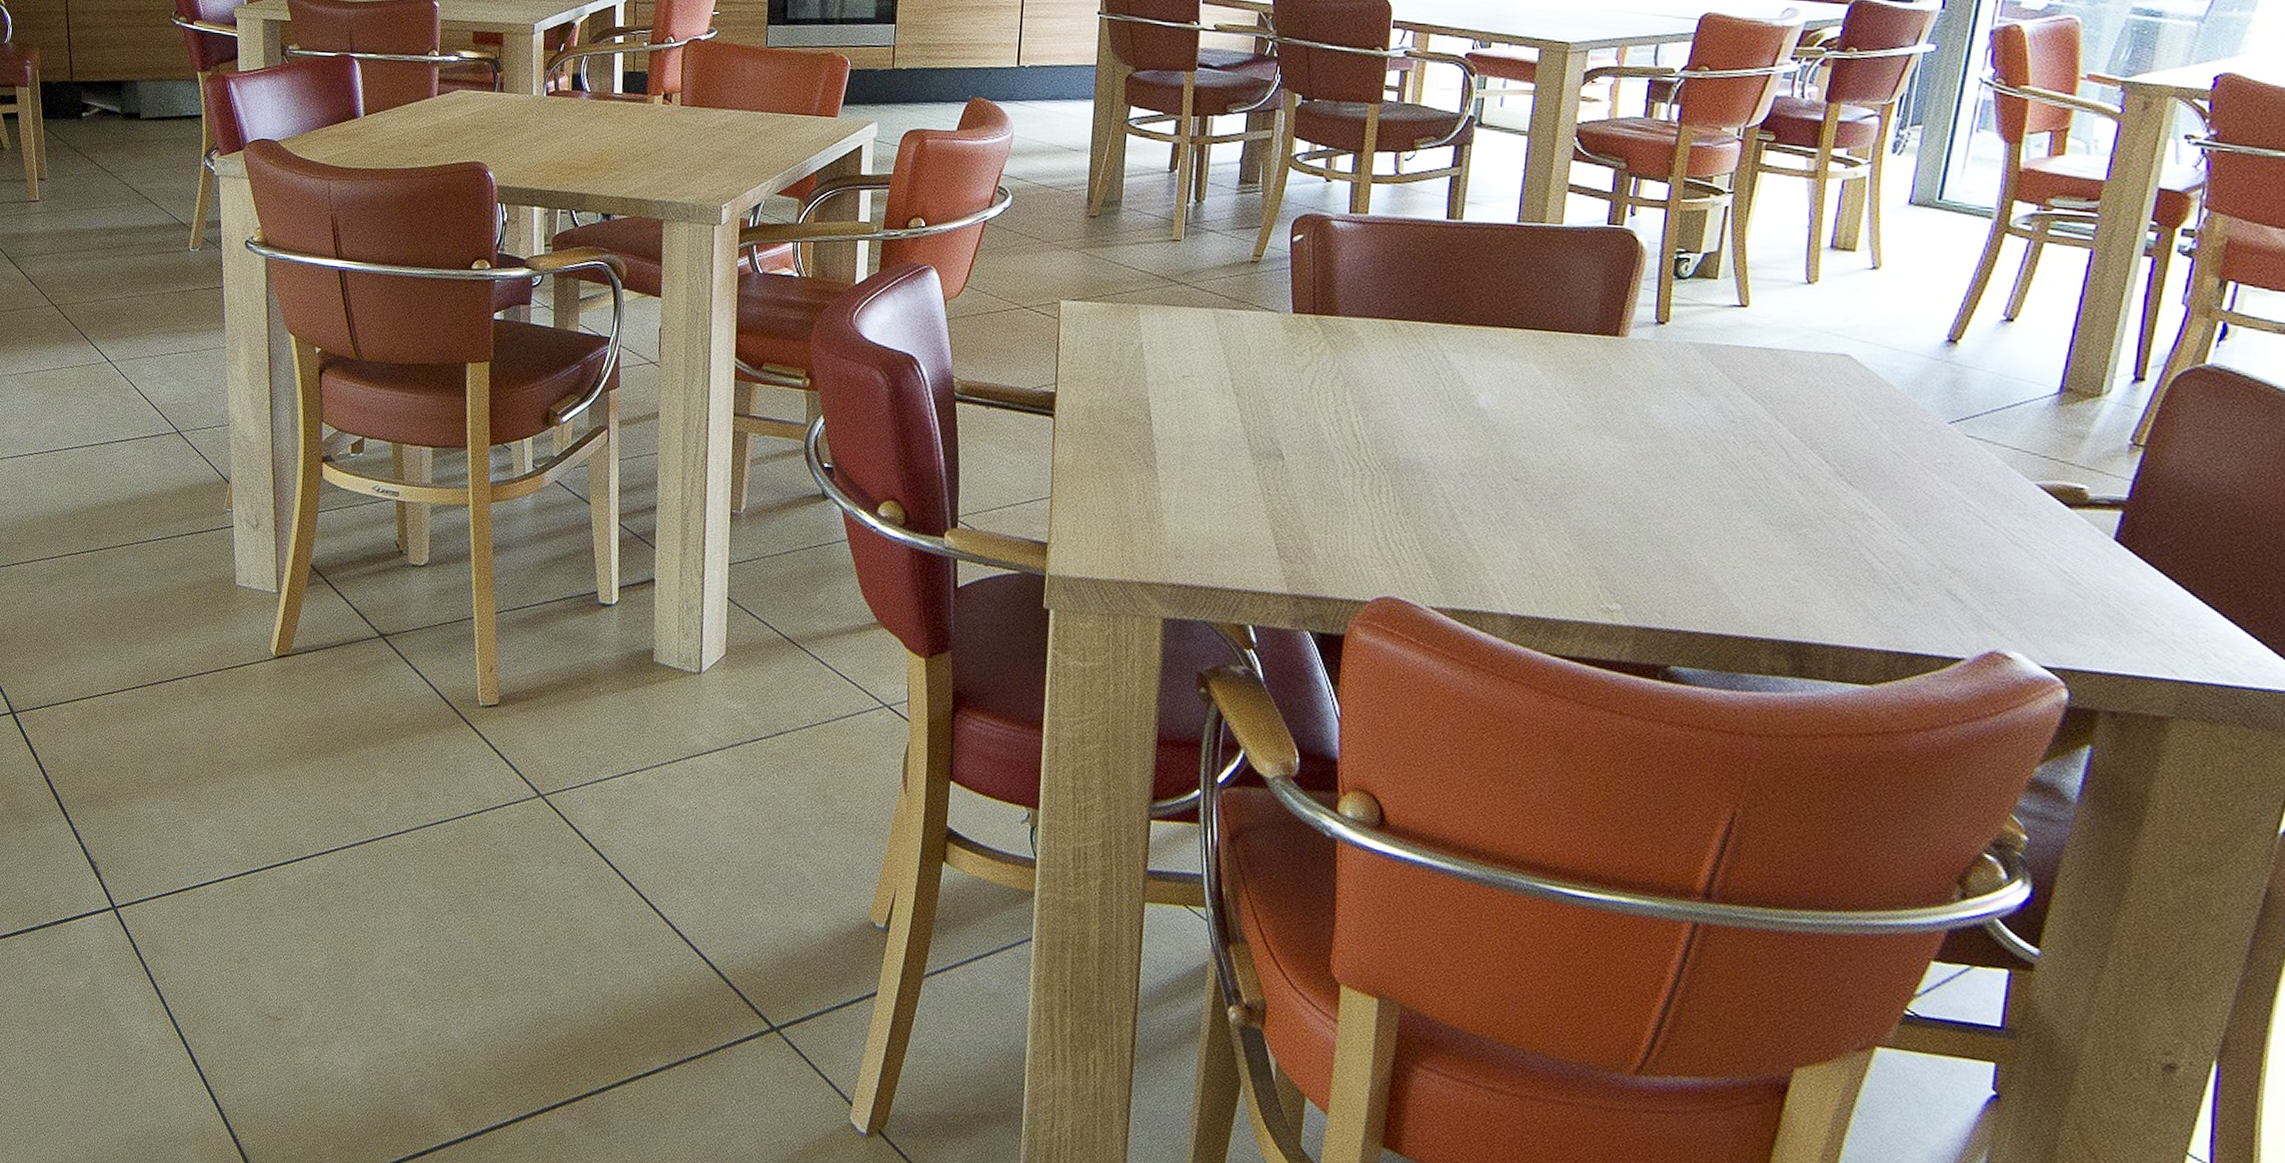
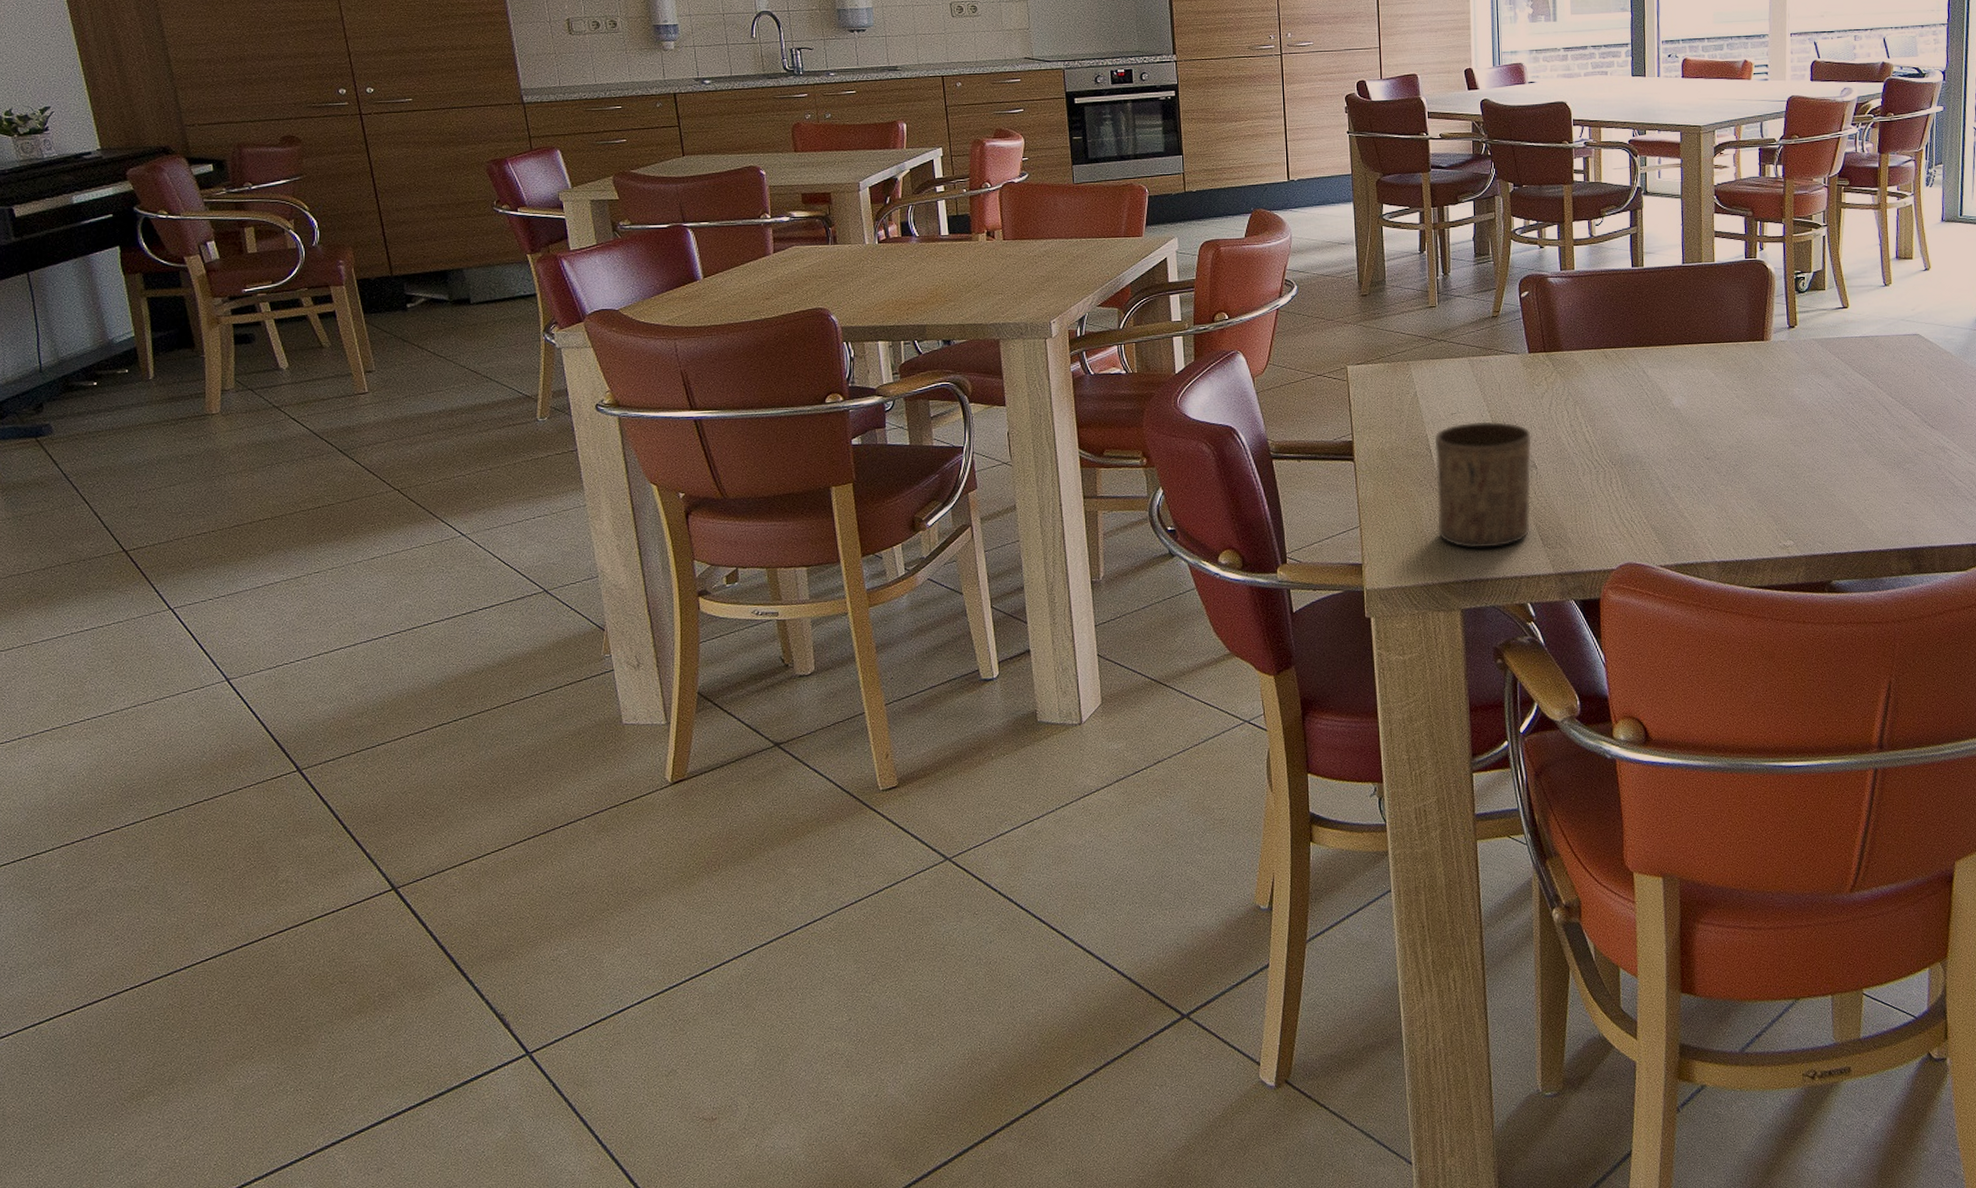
cup: none [1146,389,1282,551] -> present [1434,421,1532,548]

